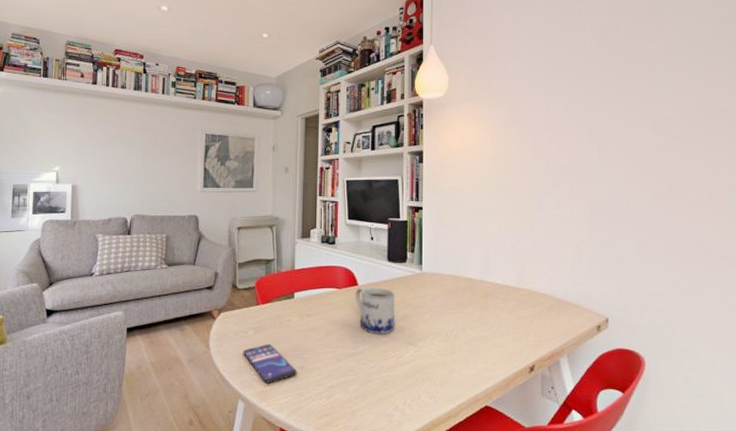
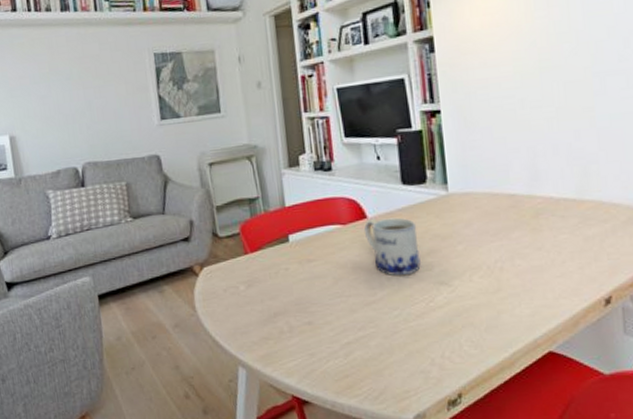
smartphone: present [243,344,298,384] -> none [235,299,305,346]

